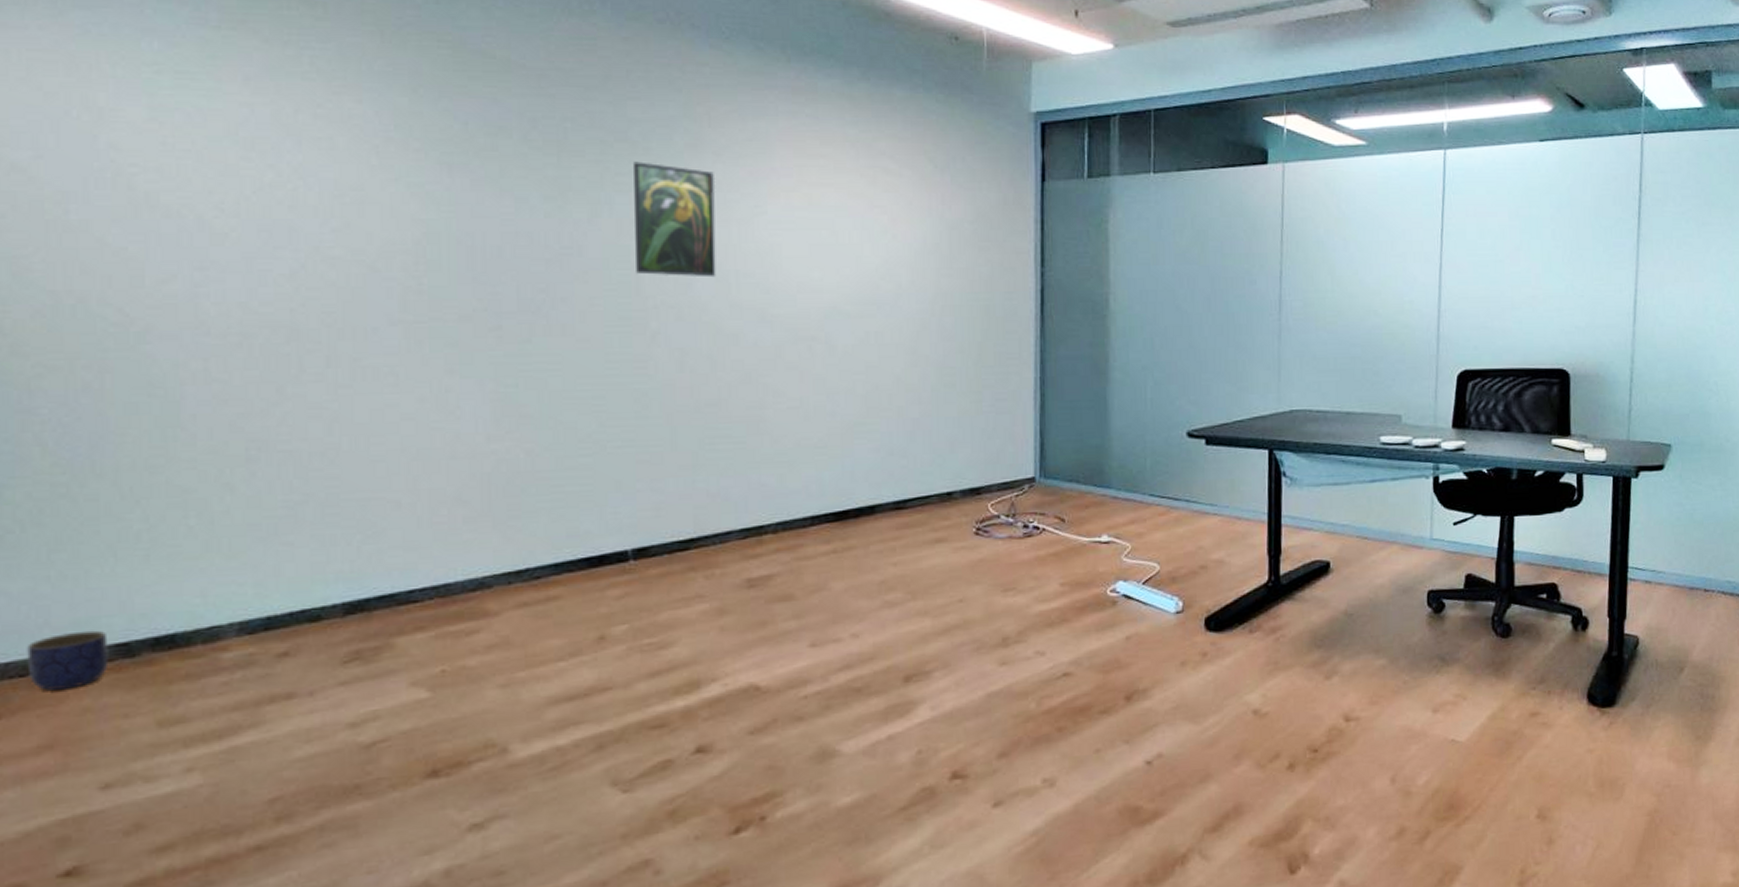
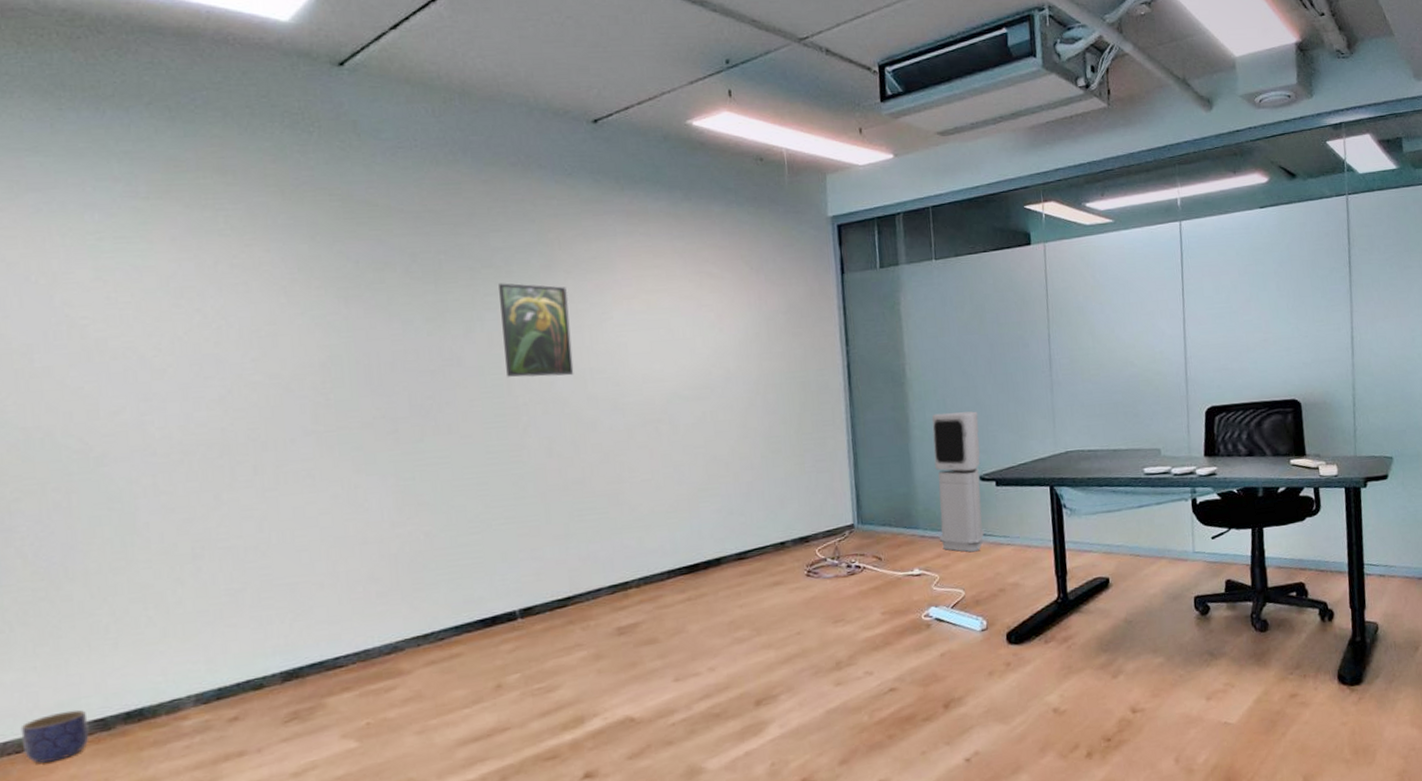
air purifier: none [1134,354,1191,521] -> present [932,411,984,553]

